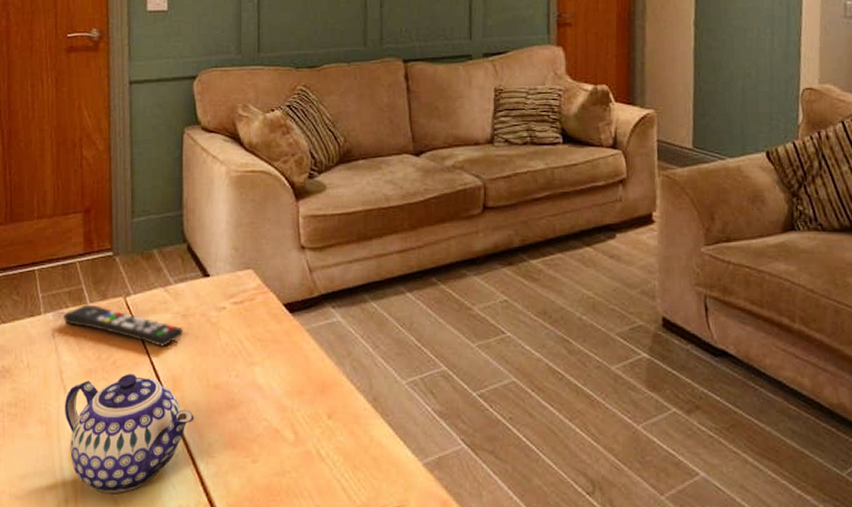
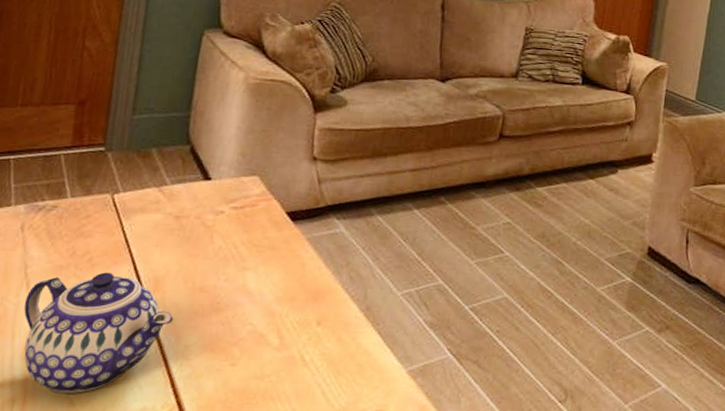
remote control: present [64,304,183,347] -> none [37,198,173,247]

